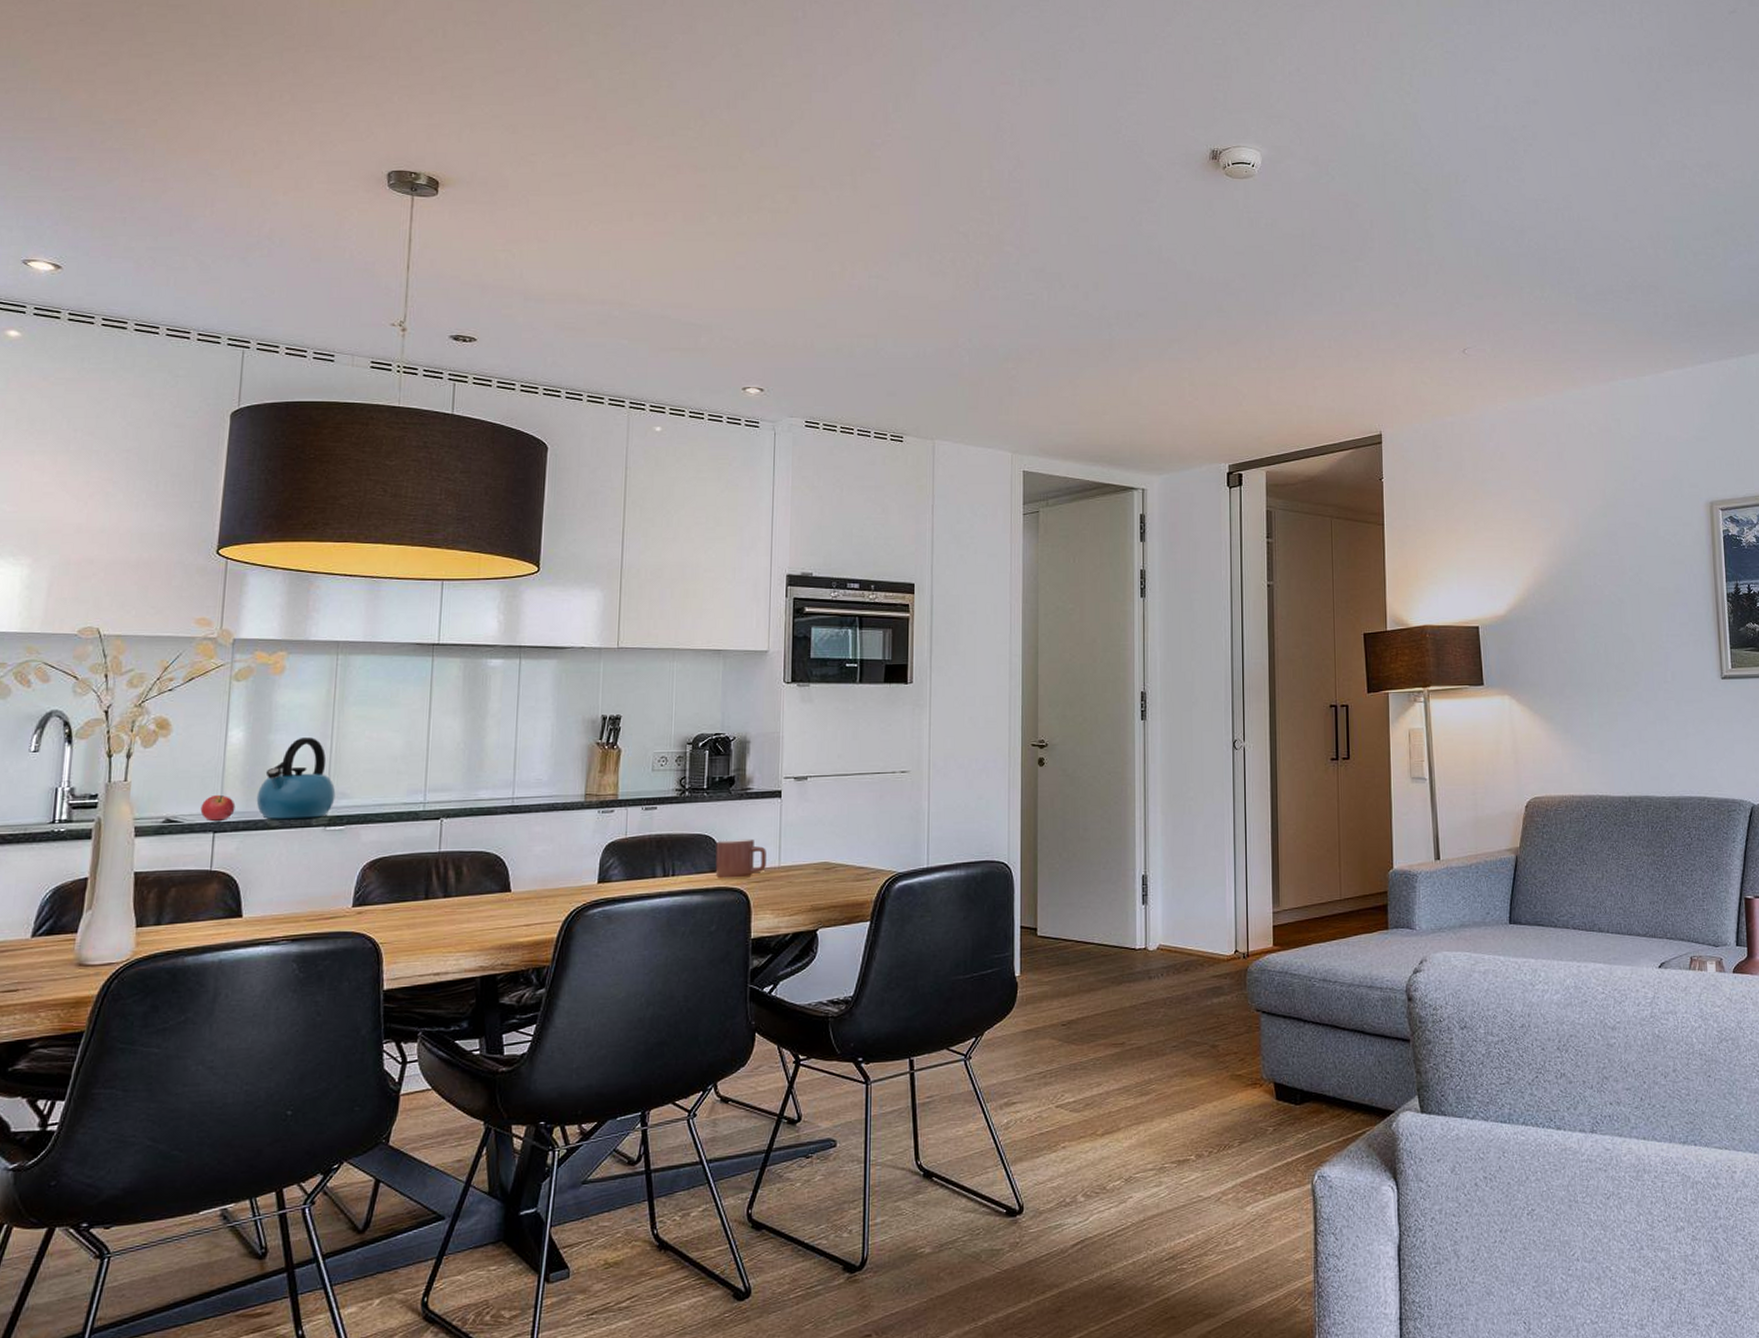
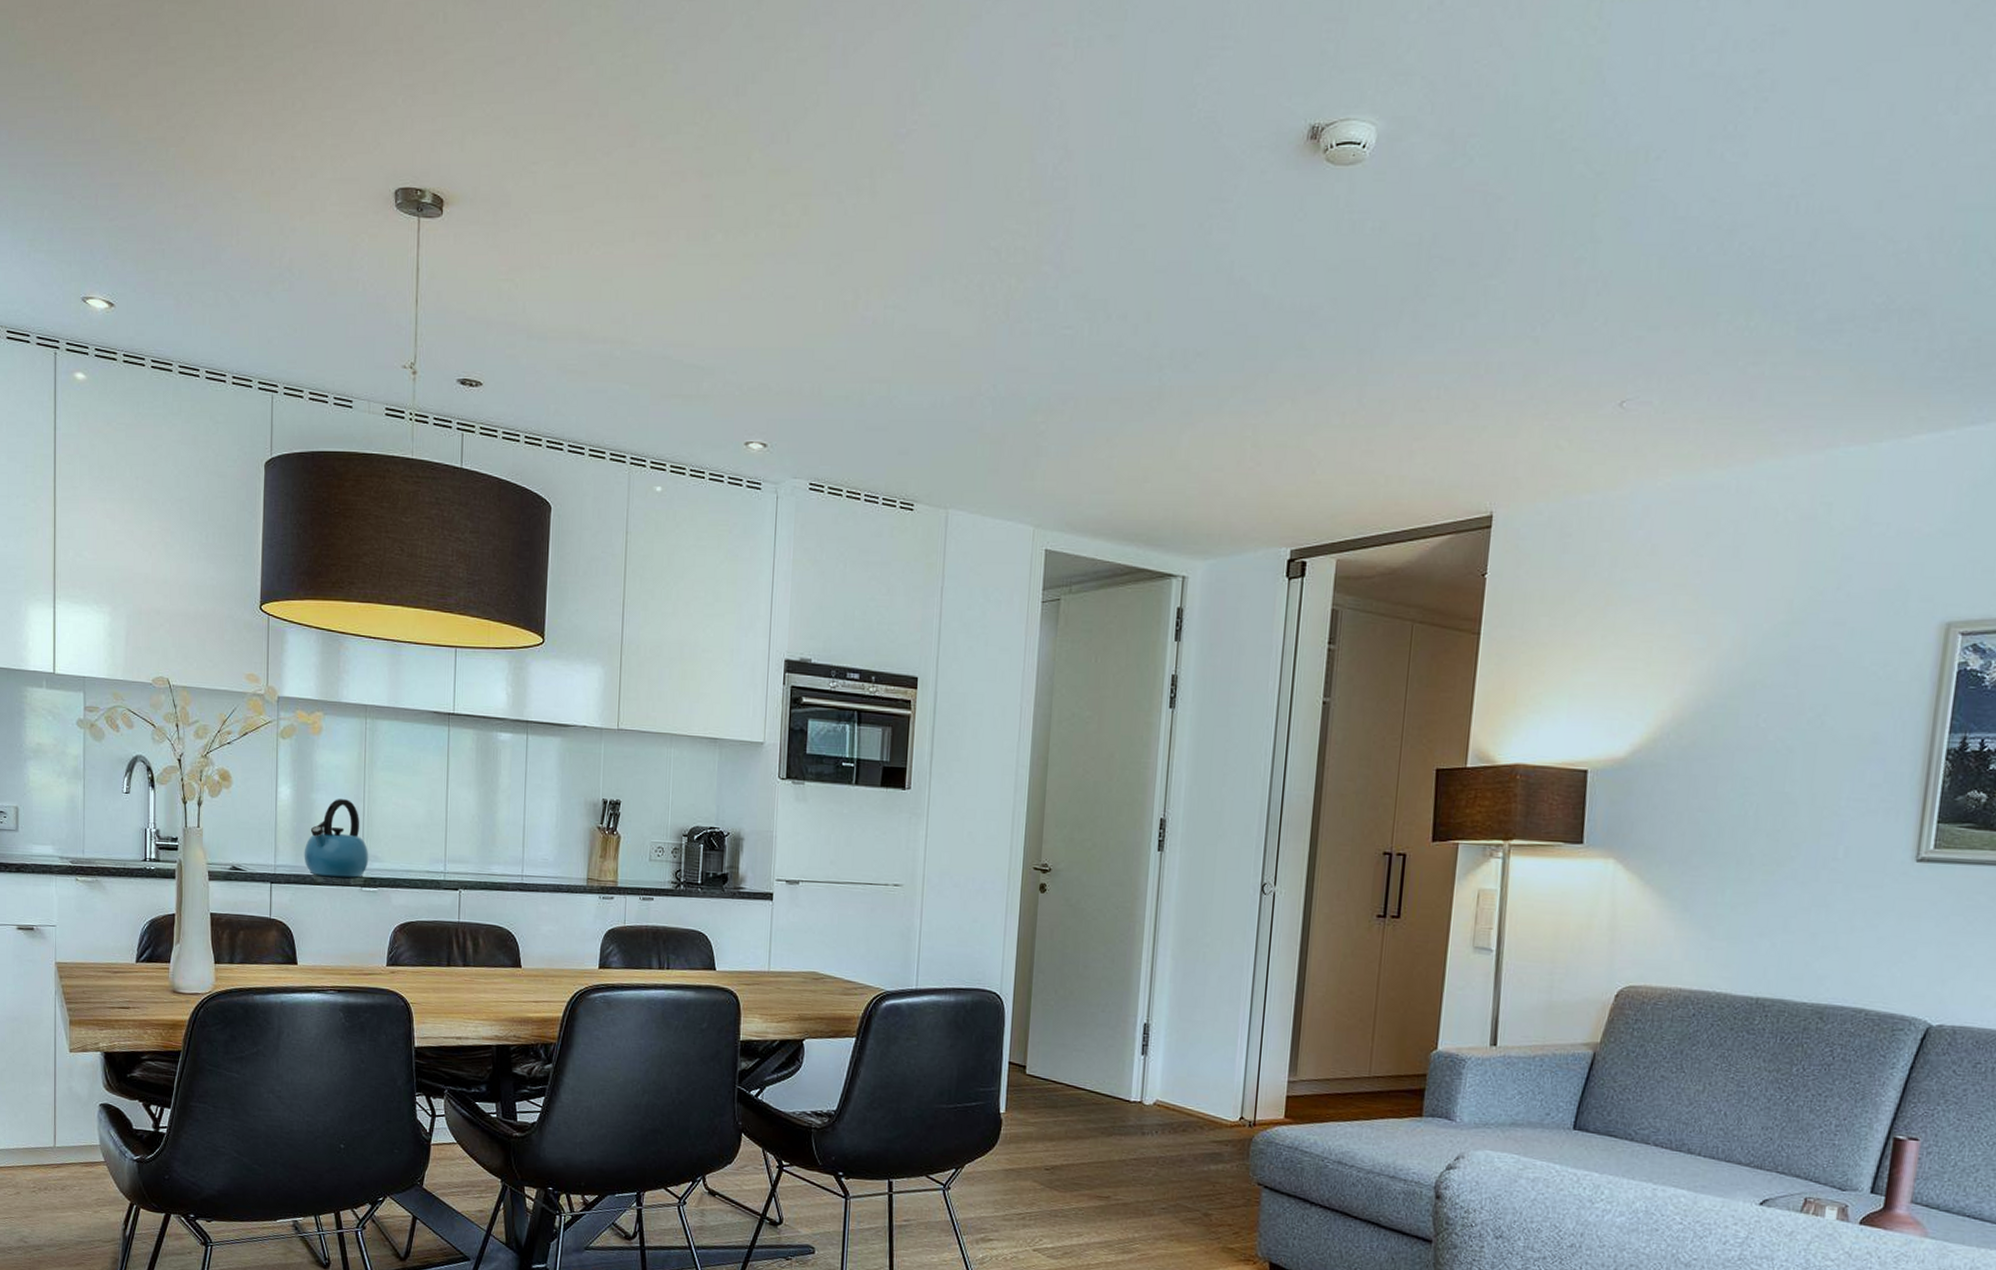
fruit: present [200,794,236,822] -> none [259,847,287,874]
mug: present [715,838,766,881] -> none [707,938,757,981]

